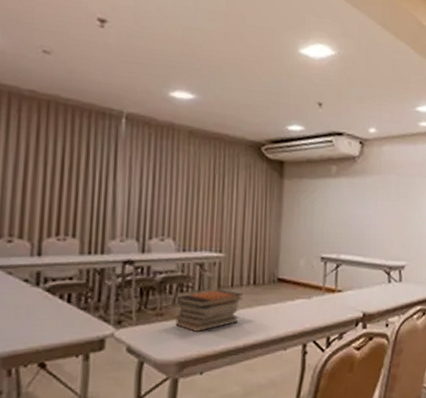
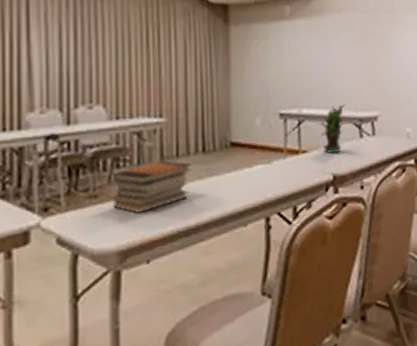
potted plant: none [353,253,377,295] -> present [318,104,345,155]

